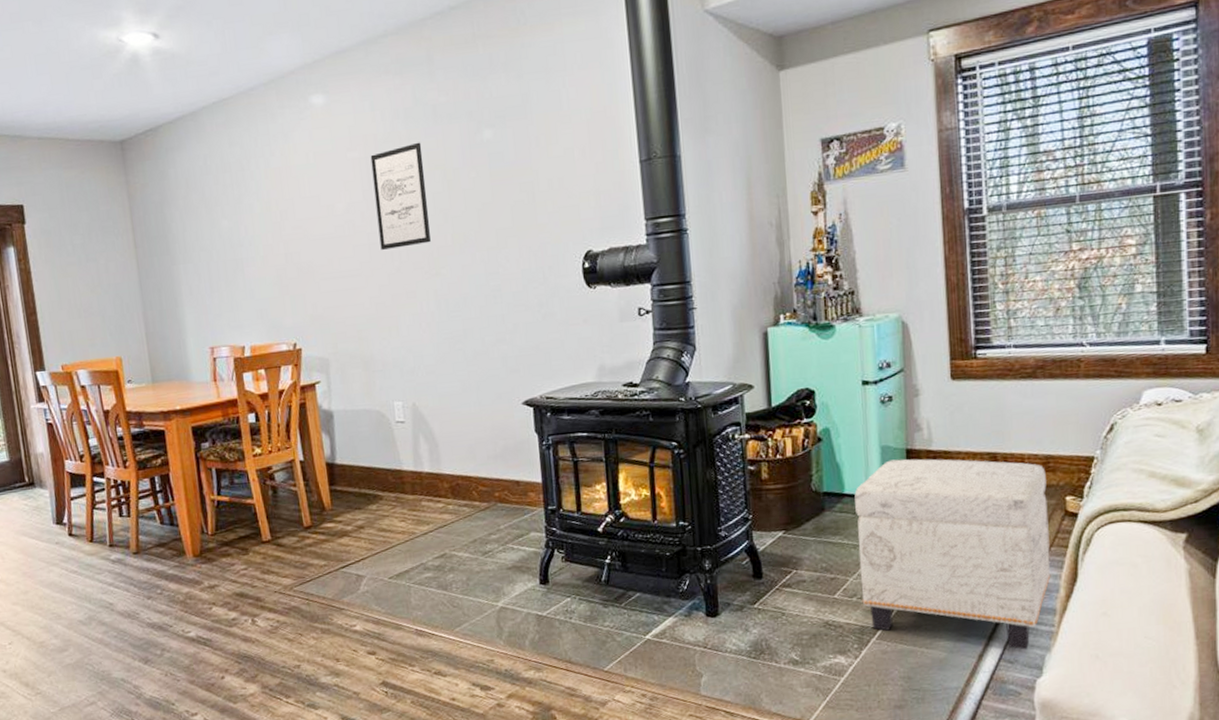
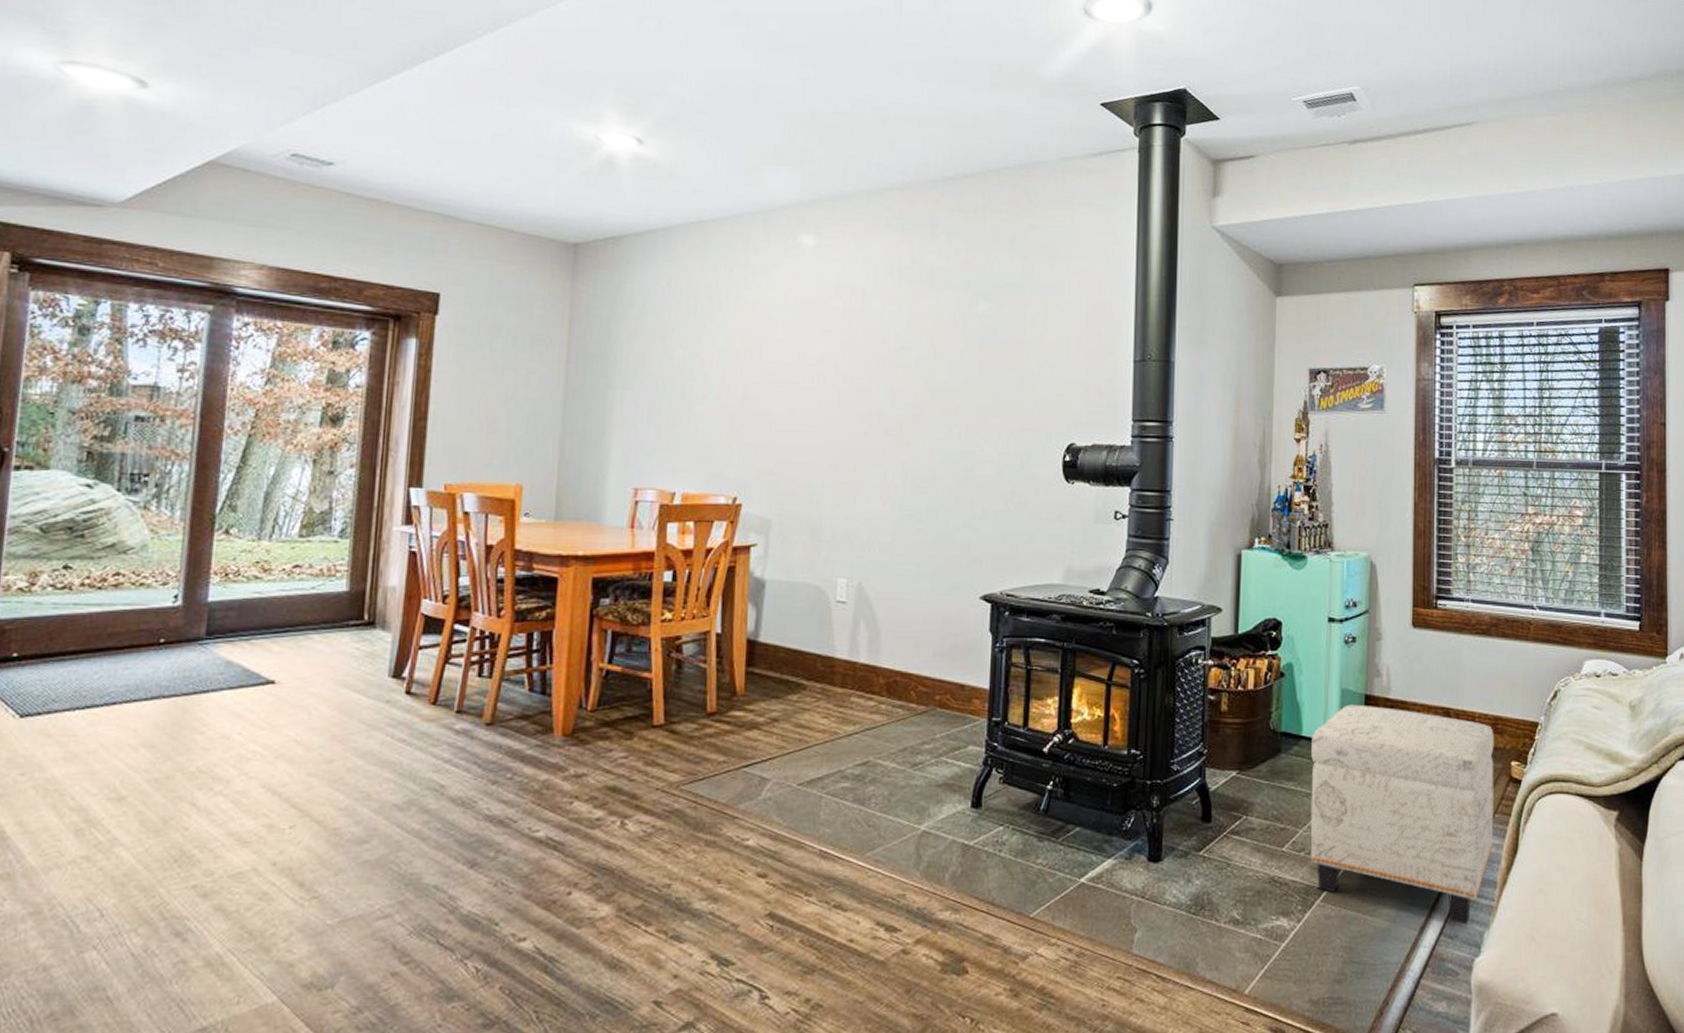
wall art: present [370,142,431,250] -> none [850,302,912,410]

